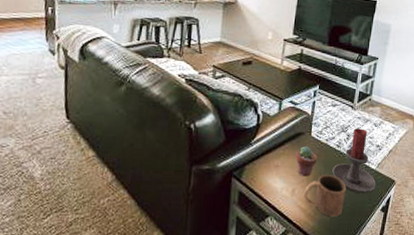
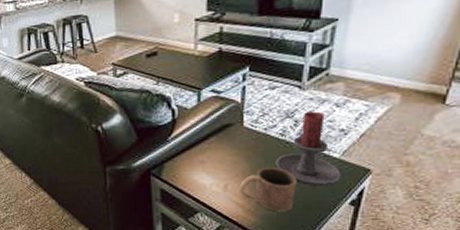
potted succulent: present [295,146,317,177] -> none [225,138,253,171]

